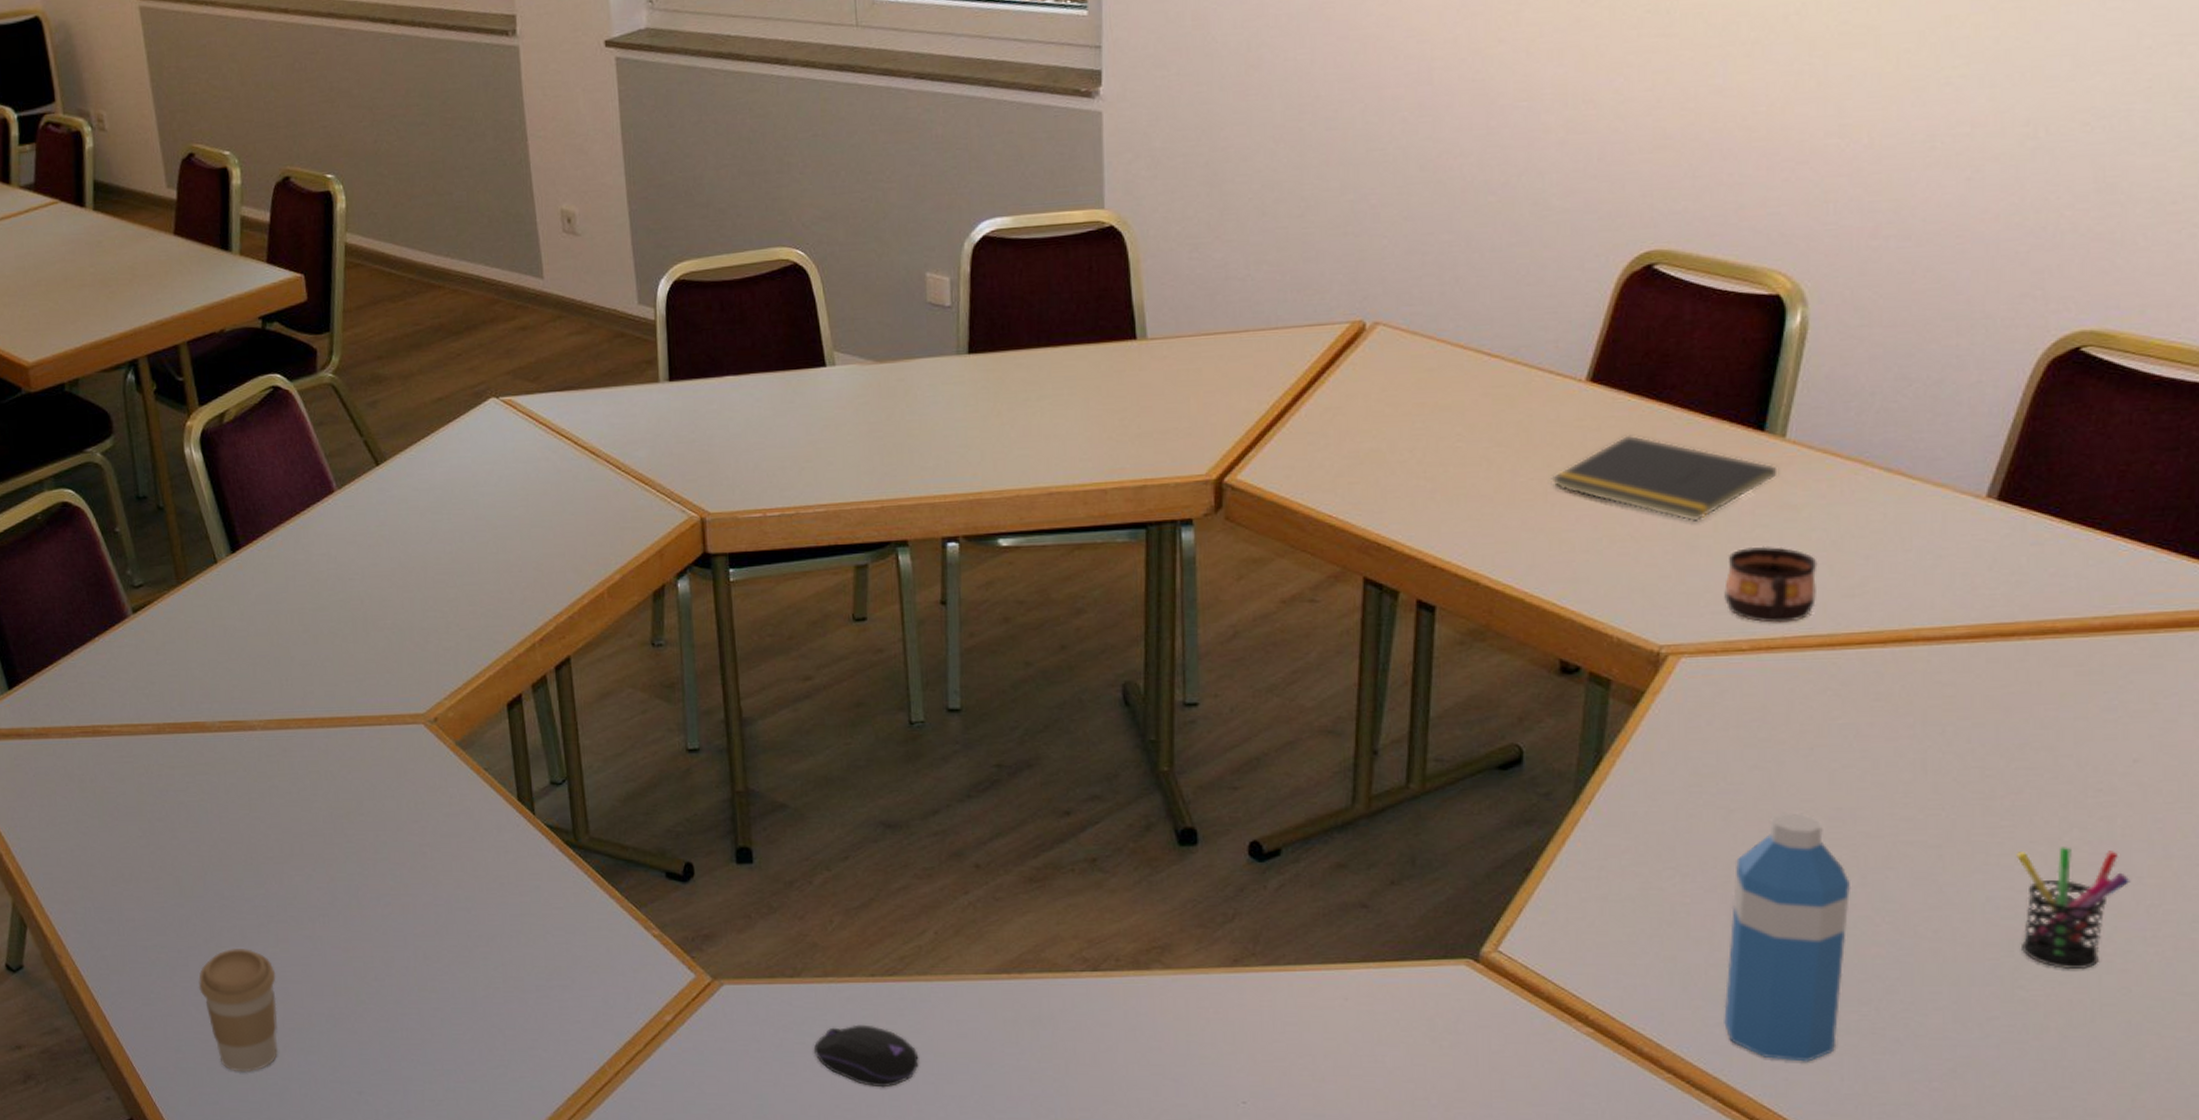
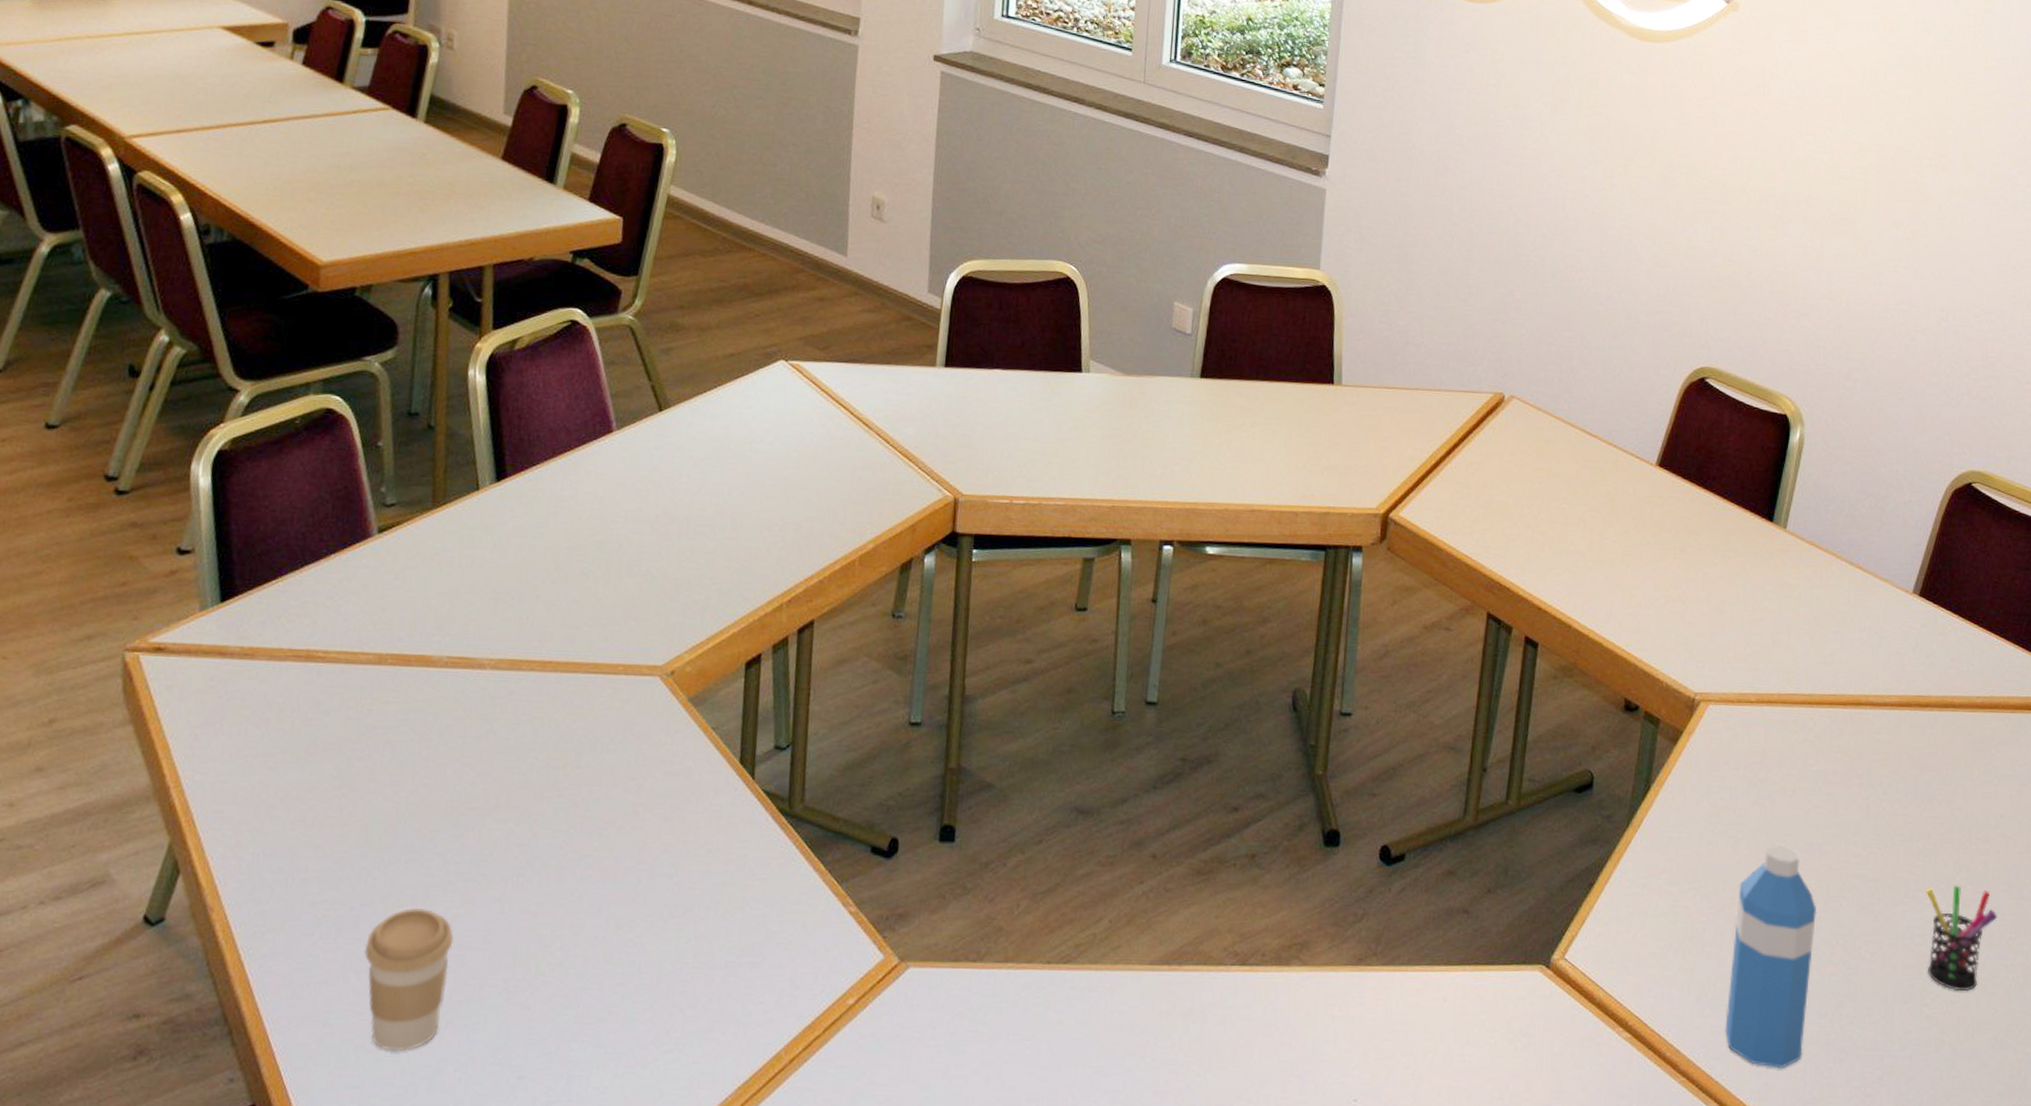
computer mouse: present [813,1024,919,1088] -> none [984,1013,1081,1080]
notepad: present [1551,434,1778,523] -> none [1627,513,1780,592]
cup: present [1724,546,1818,623] -> none [1741,615,1804,682]

